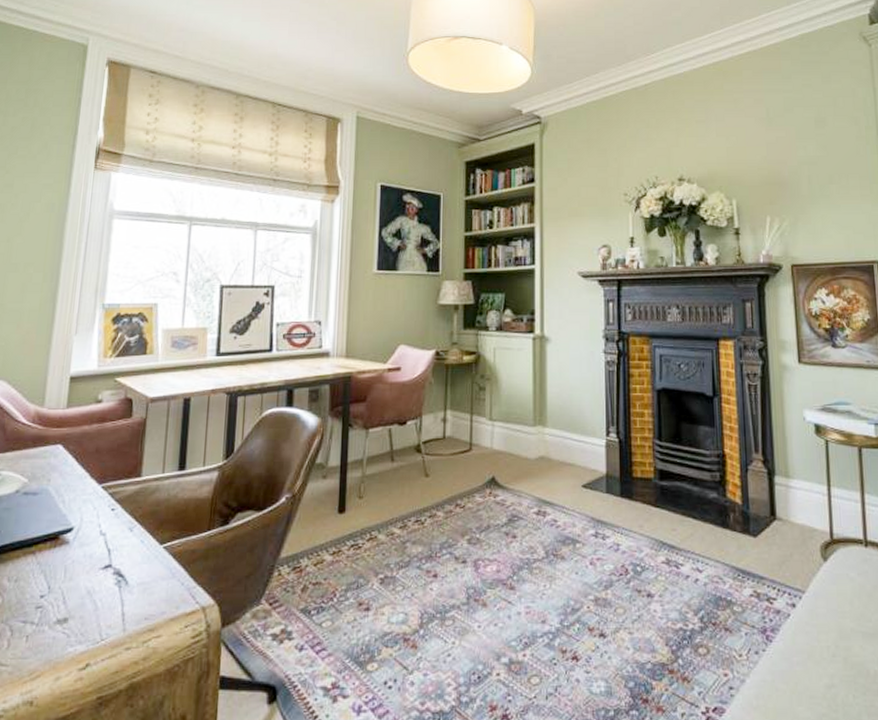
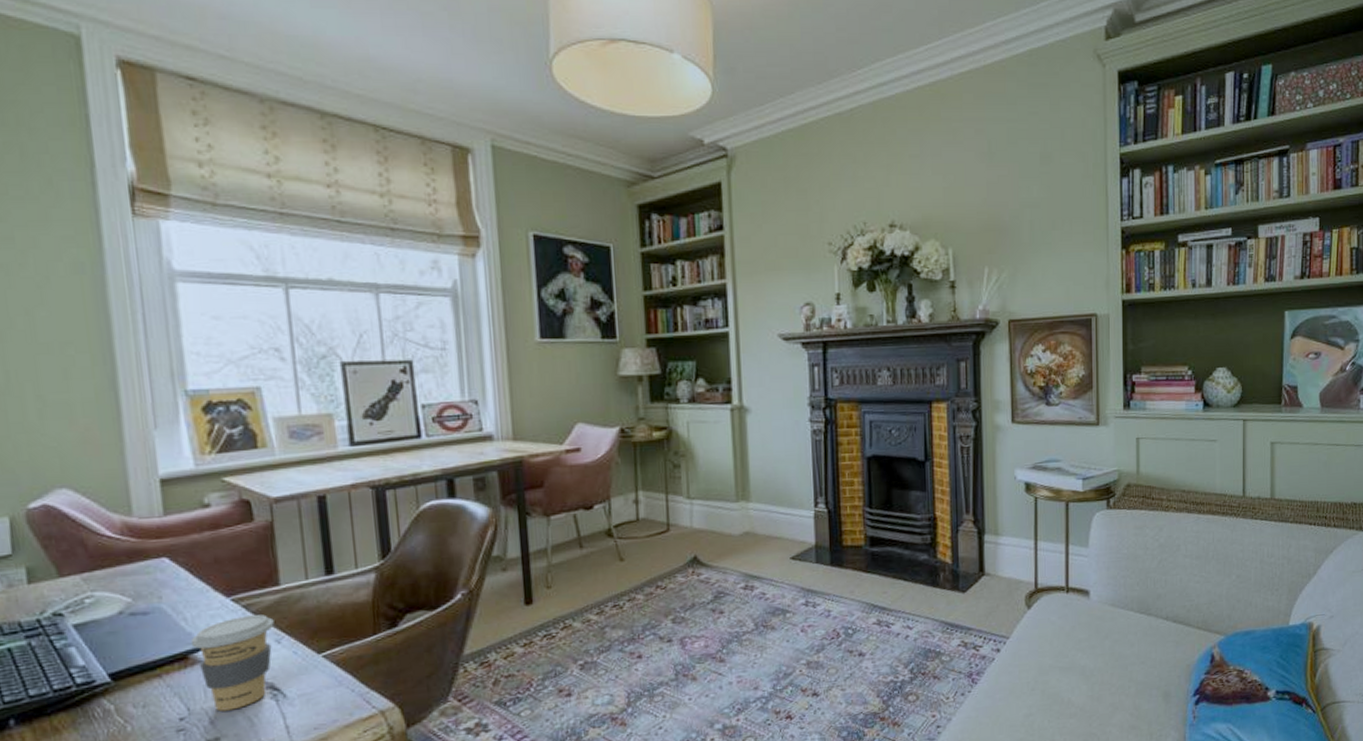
coffee cup: none [63,503,131,592] -> present [190,615,274,711]

